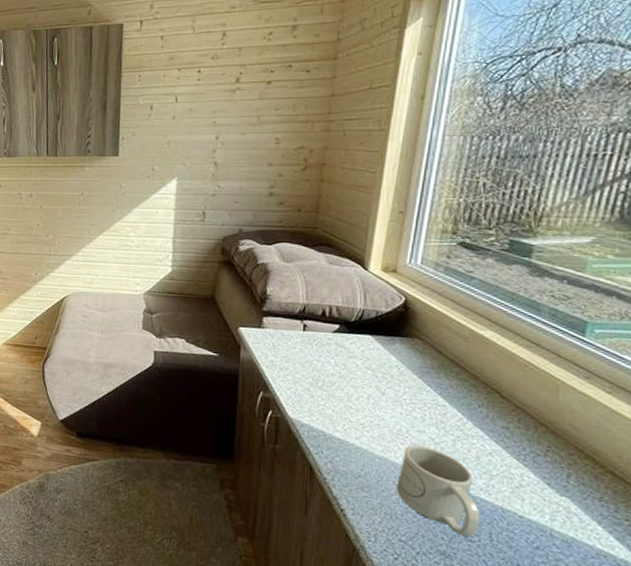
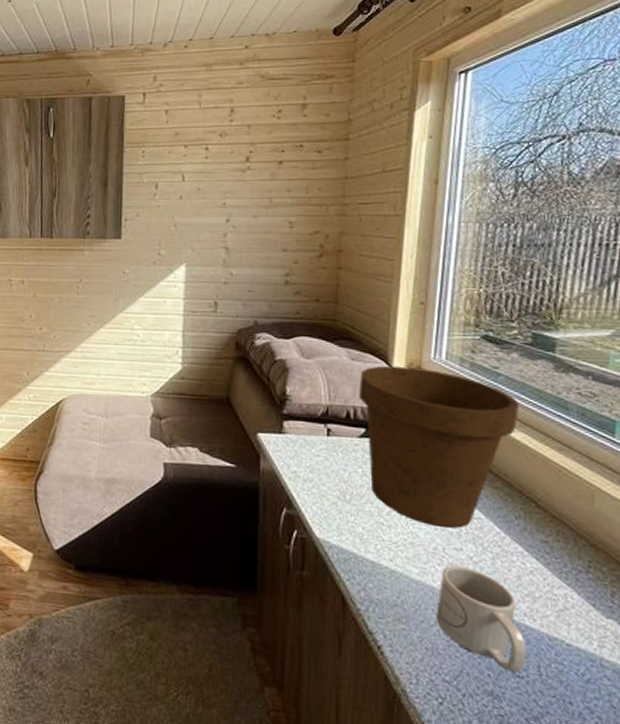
flowerpot: none [335,269,490,414] -> present [359,365,519,528]

